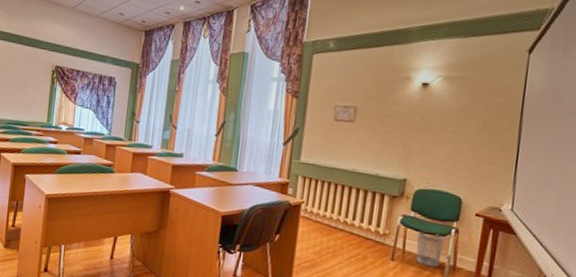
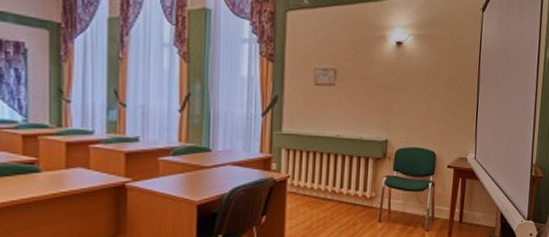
wastebasket: present [416,231,445,267] -> none [400,188,423,221]

